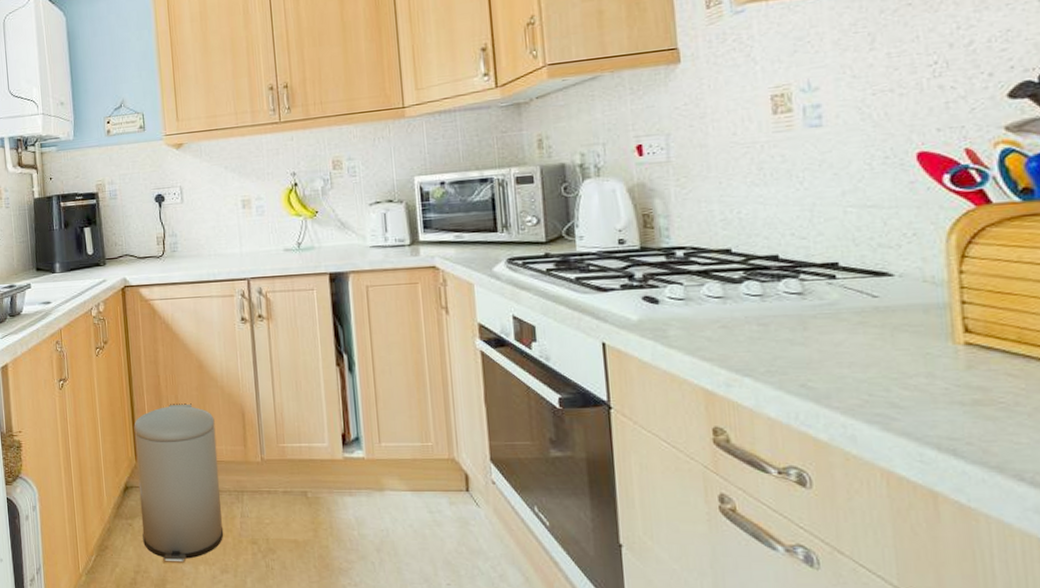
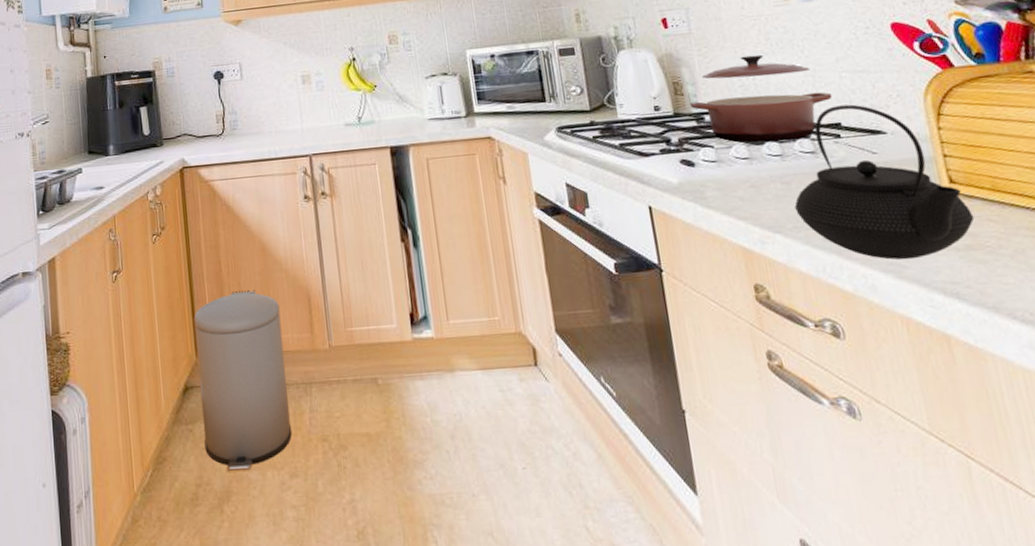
saucepan: none [660,186,832,282] -> present [689,54,833,143]
teapot: none [771,242,989,411] -> present [795,104,975,260]

